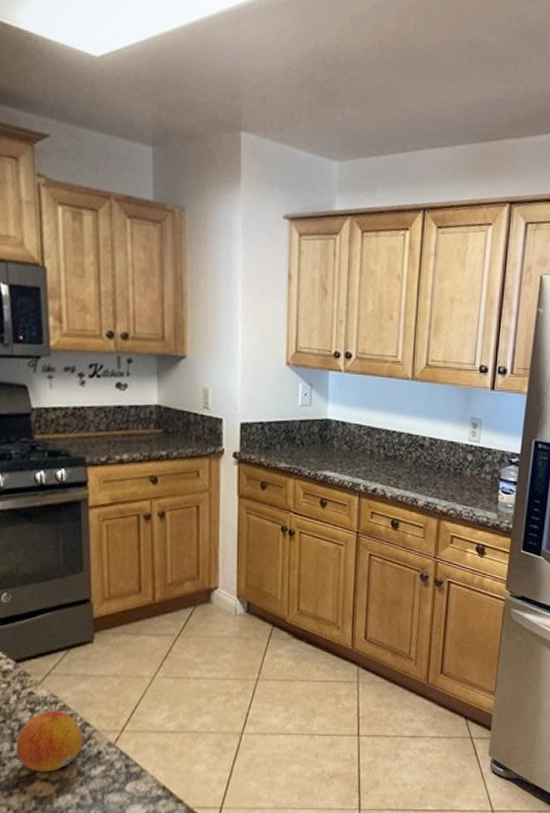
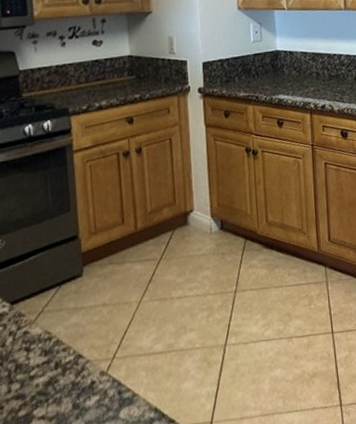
fruit: present [15,710,83,772] -> none [12,346,77,411]

